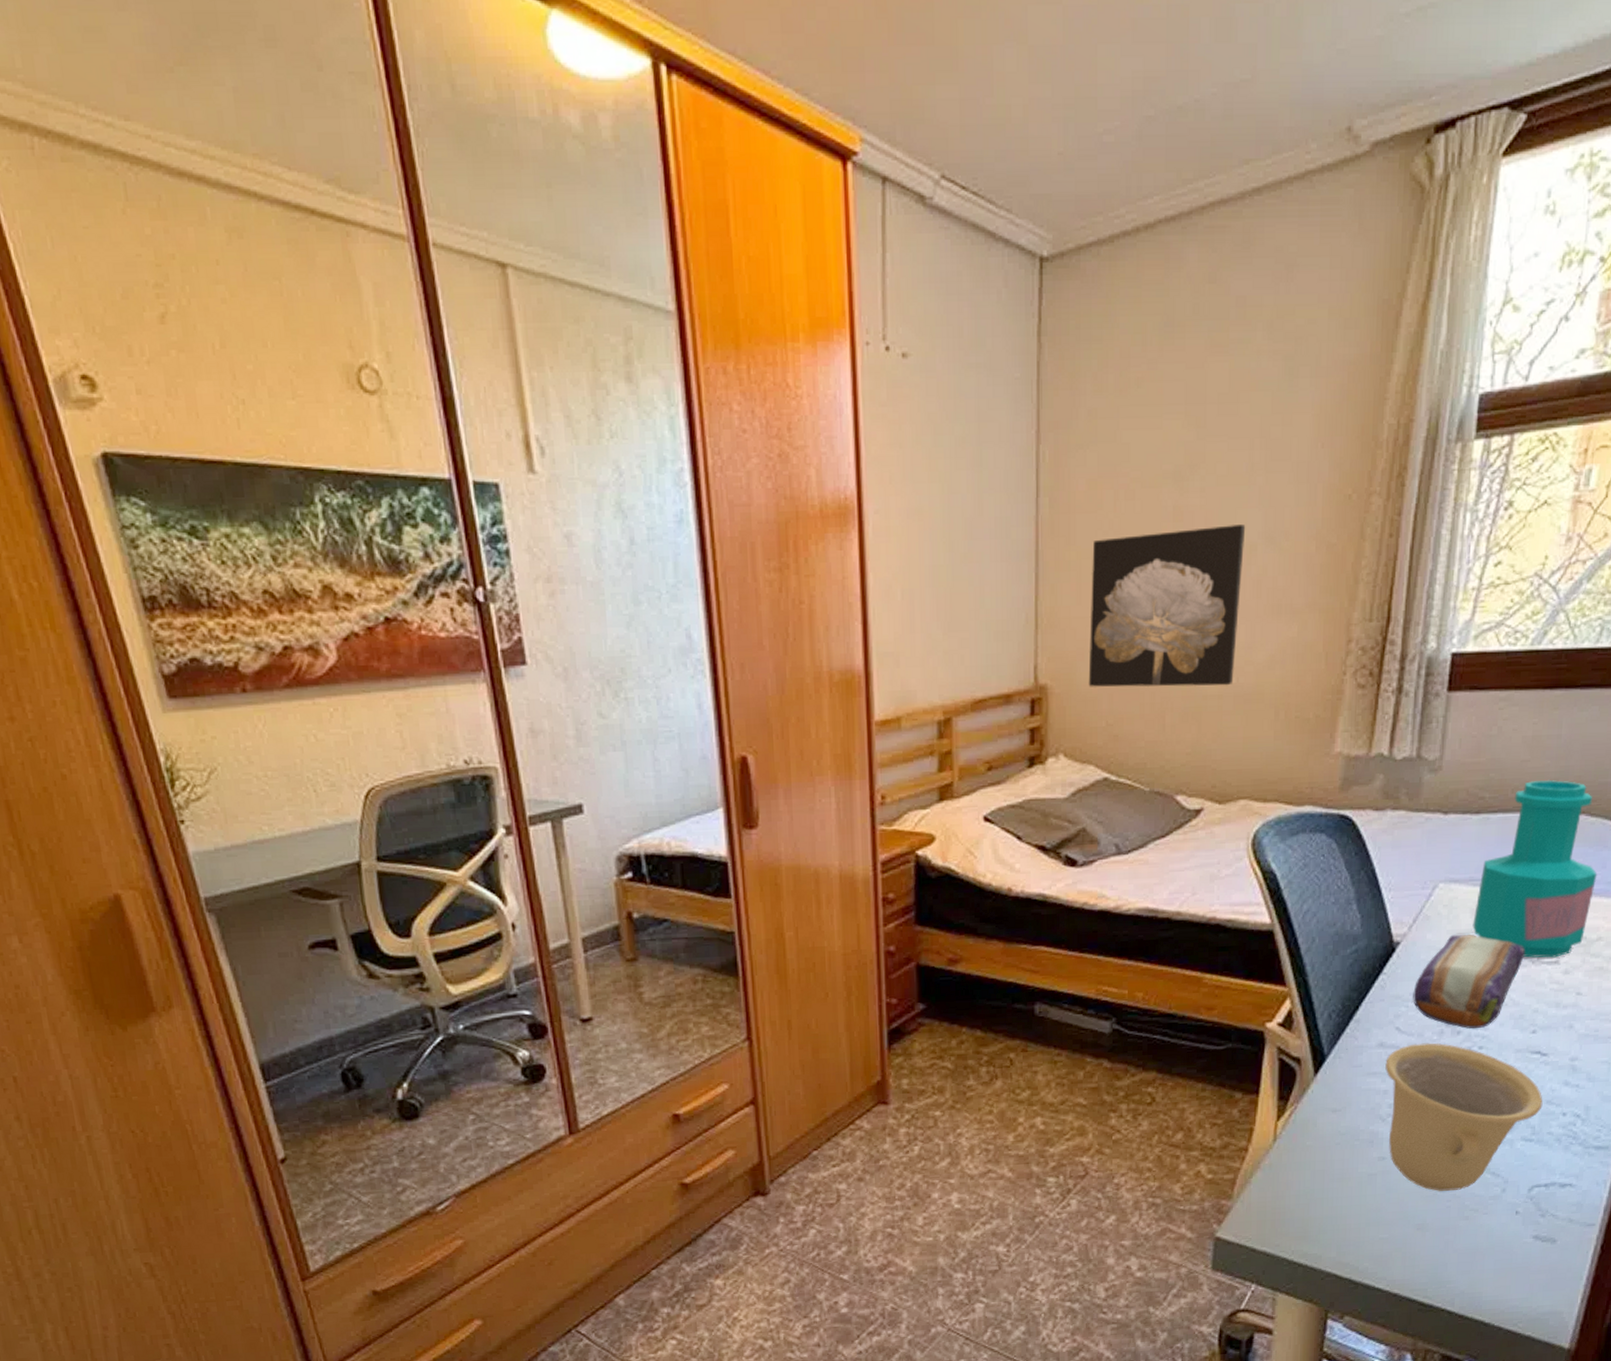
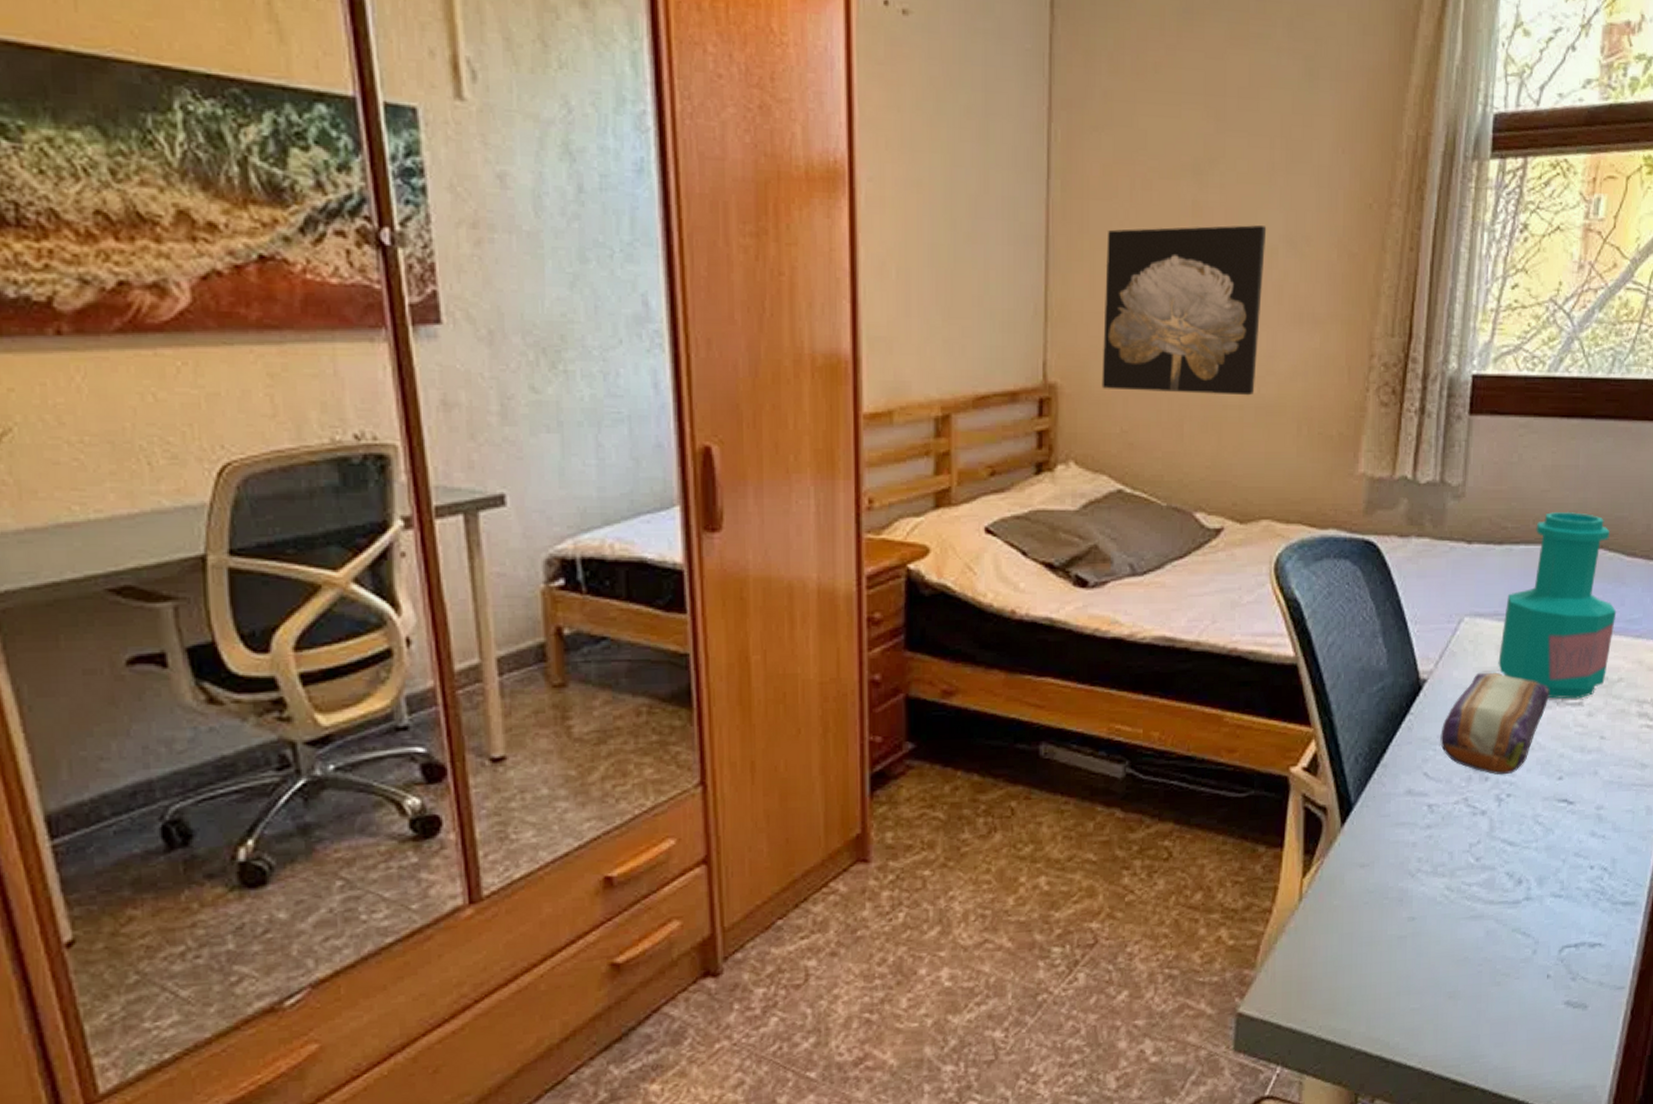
cup: present [1385,1043,1543,1191] -> none [1414,790,1571,955]

